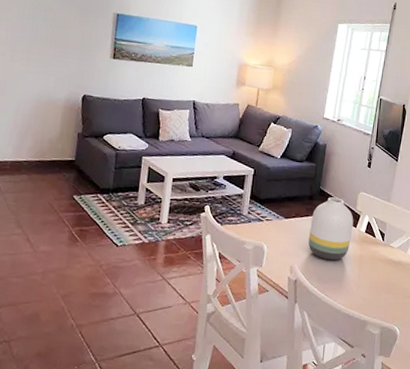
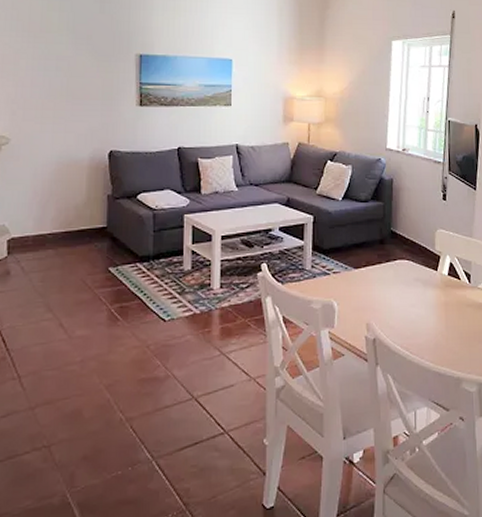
vase: present [308,197,354,261] -> none [383,238,434,312]

